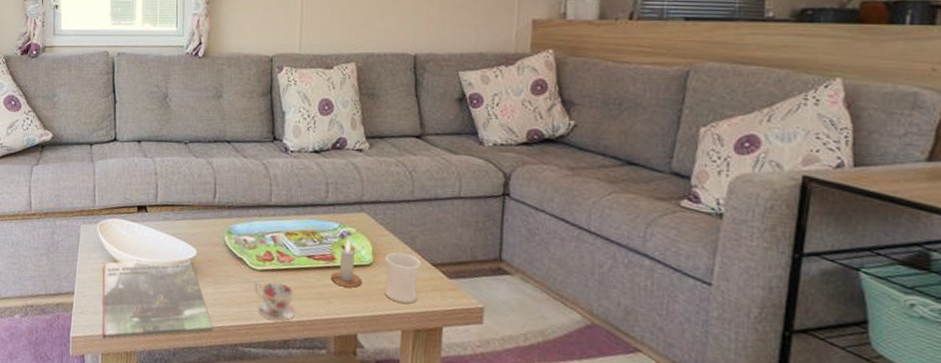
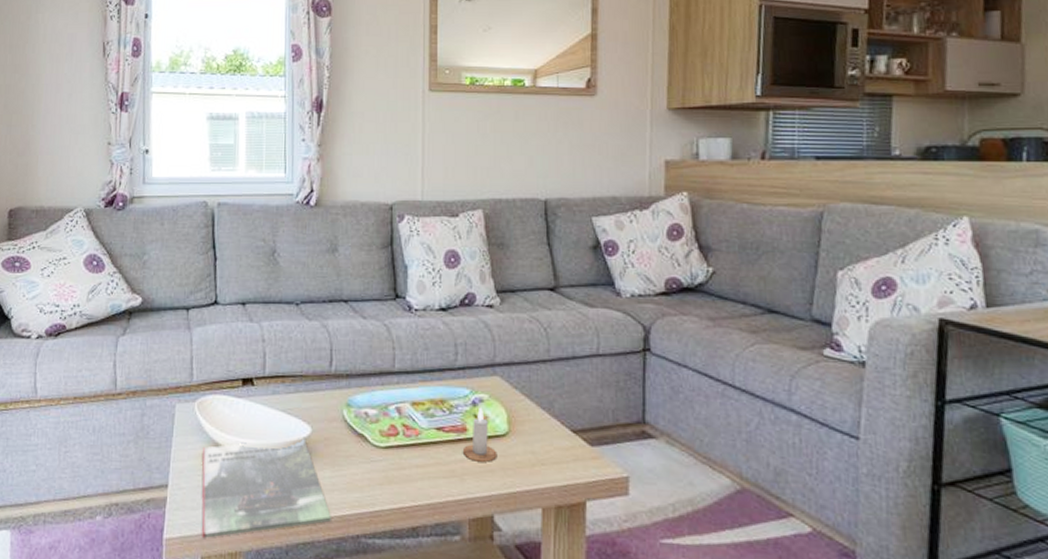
teacup: present [253,281,295,321] -> none [376,460,424,505]
mug: present [385,252,422,304] -> none [522,419,561,477]

